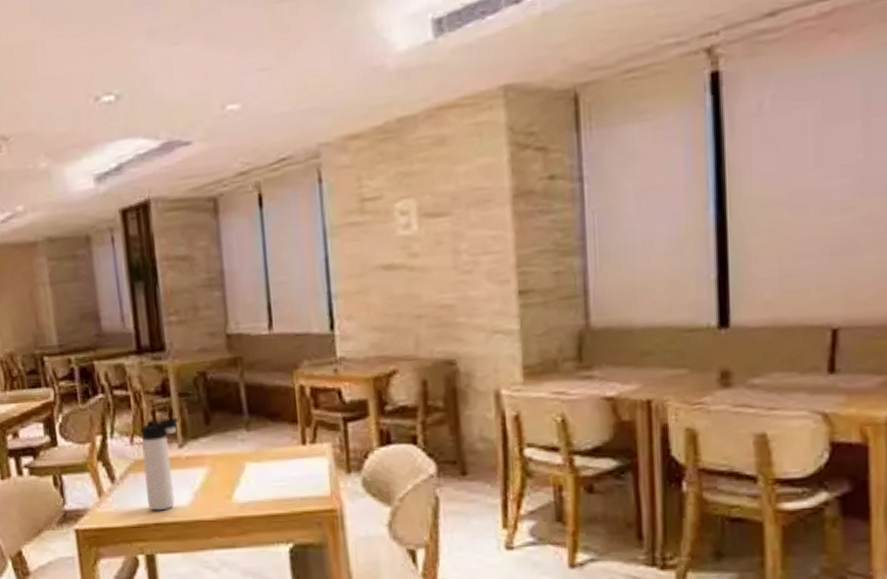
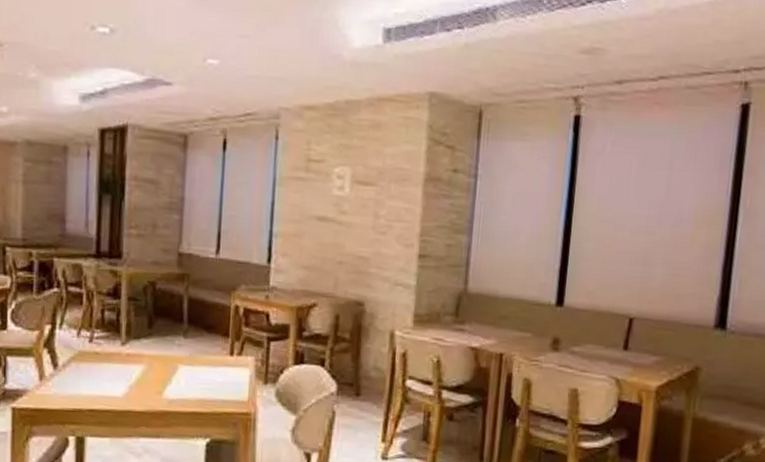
thermos bottle: present [140,418,179,511] -> none [85,318,125,399]

